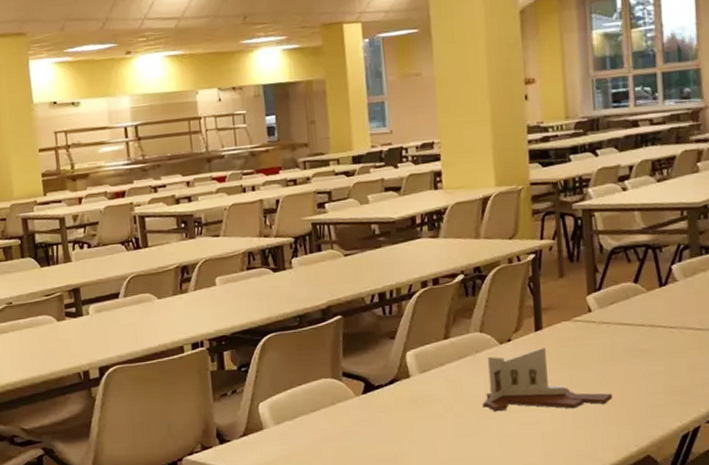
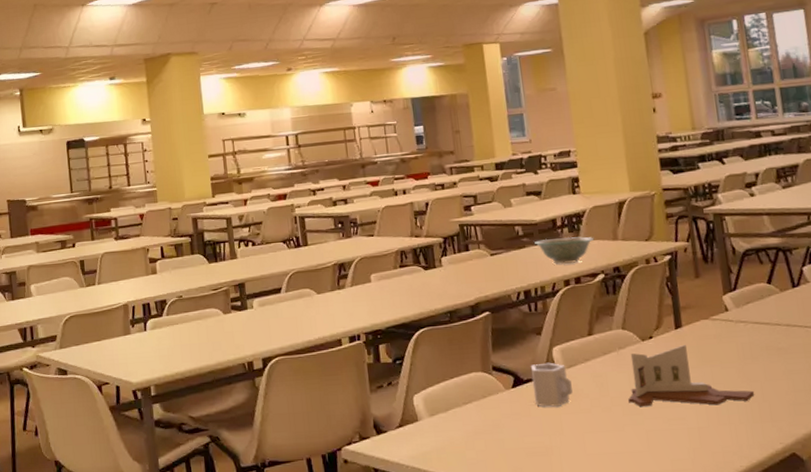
cup: none [382,367,425,413] -> present [530,362,573,407]
bowl: none [392,235,455,265] -> present [535,236,595,264]

